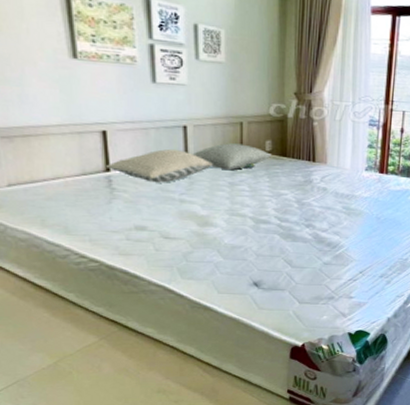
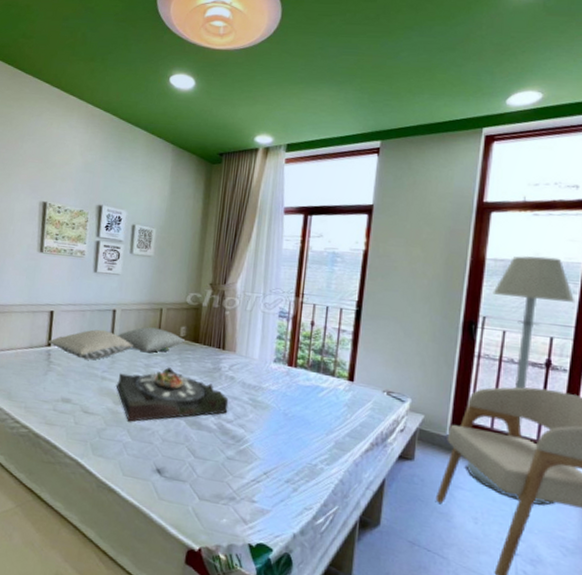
serving tray: none [198,184,323,242] -> present [116,367,229,422]

